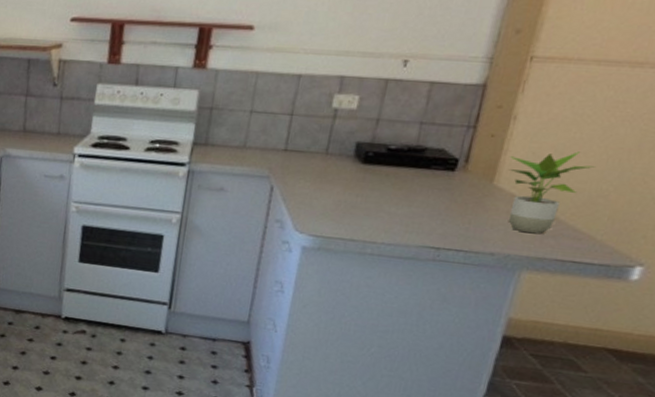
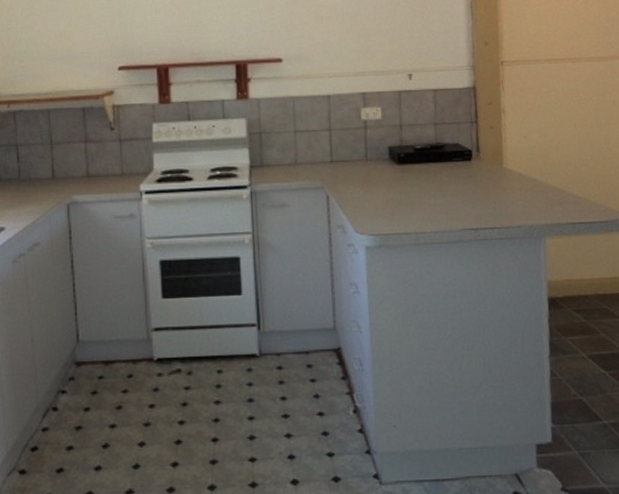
potted plant: present [508,151,595,234] -> none [509,132,572,204]

